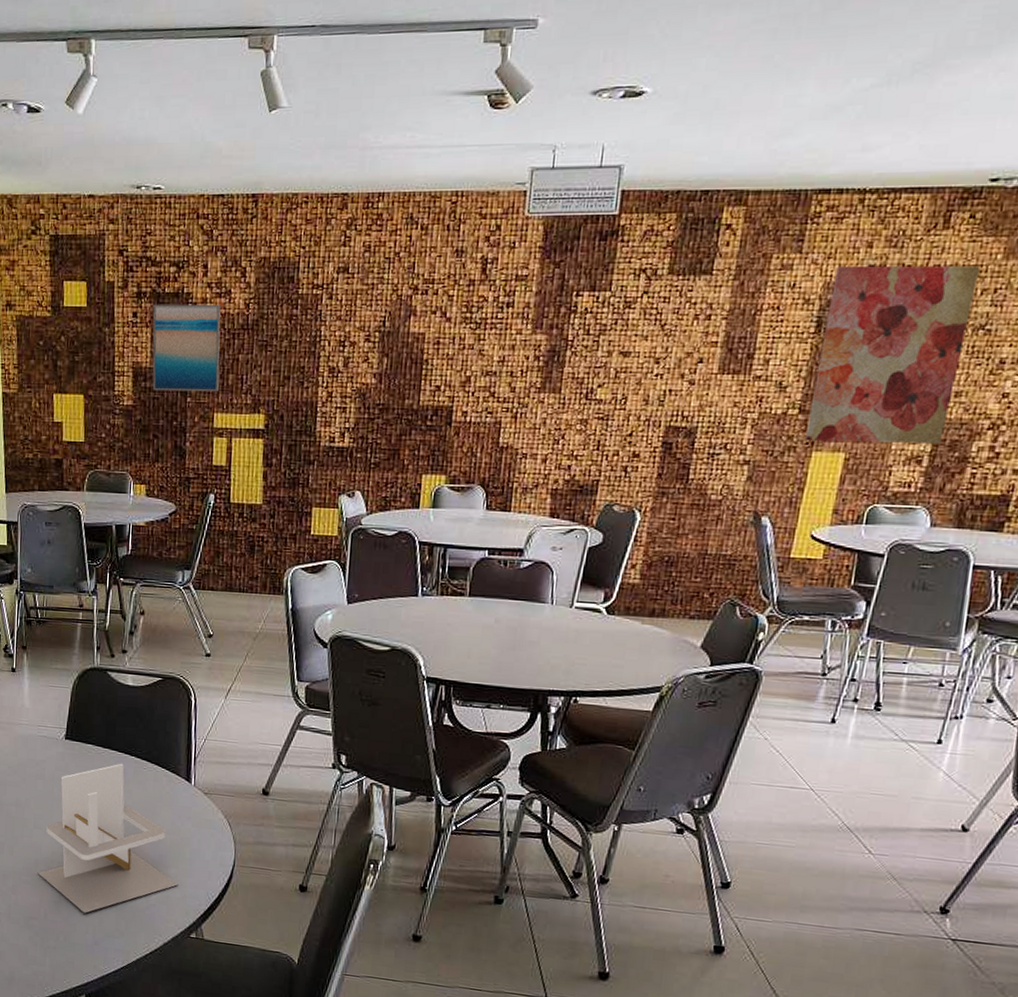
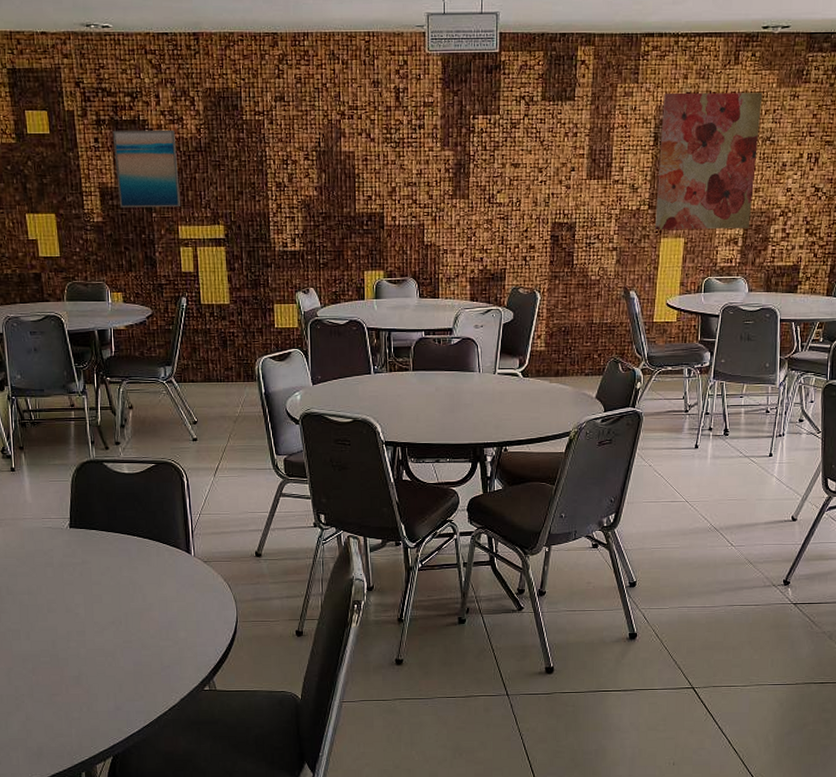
napkin holder: present [37,763,179,913] -> none [55,543,189,683]

